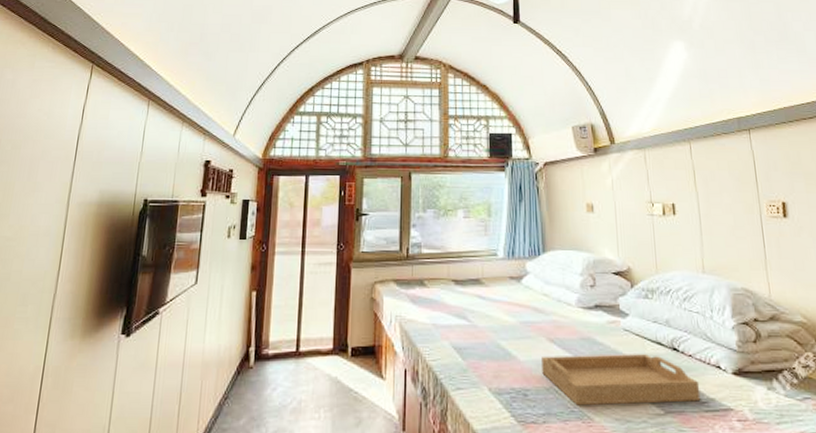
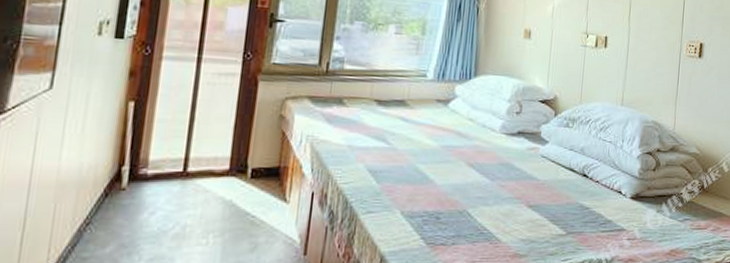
serving tray: present [542,354,701,406] -> none [457,179,601,228]

